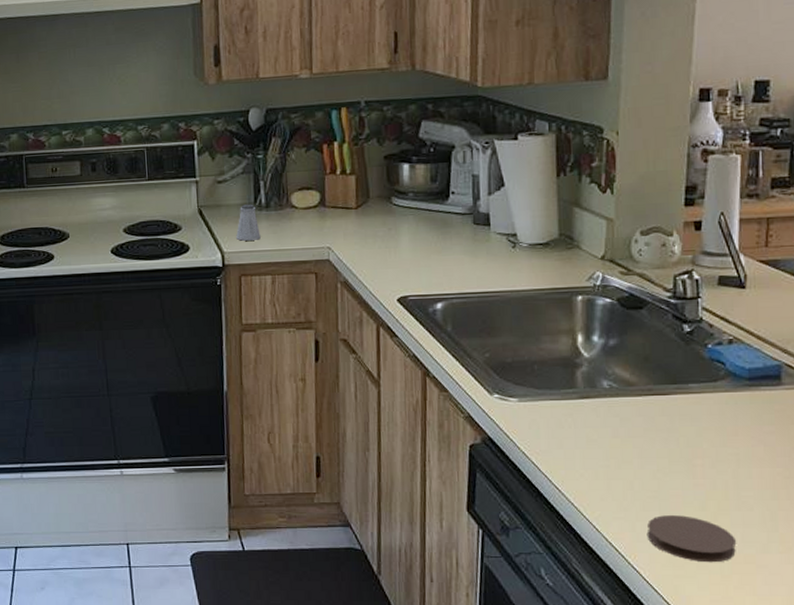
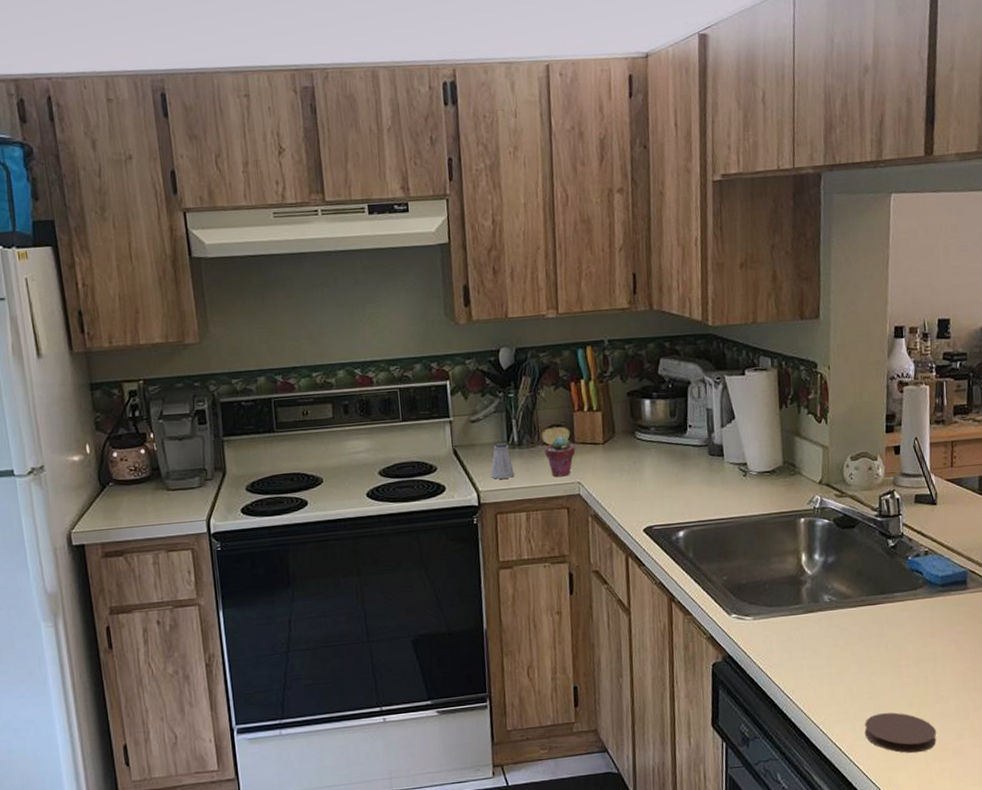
potted succulent: none [293,199,326,241] -> present [544,436,576,477]

